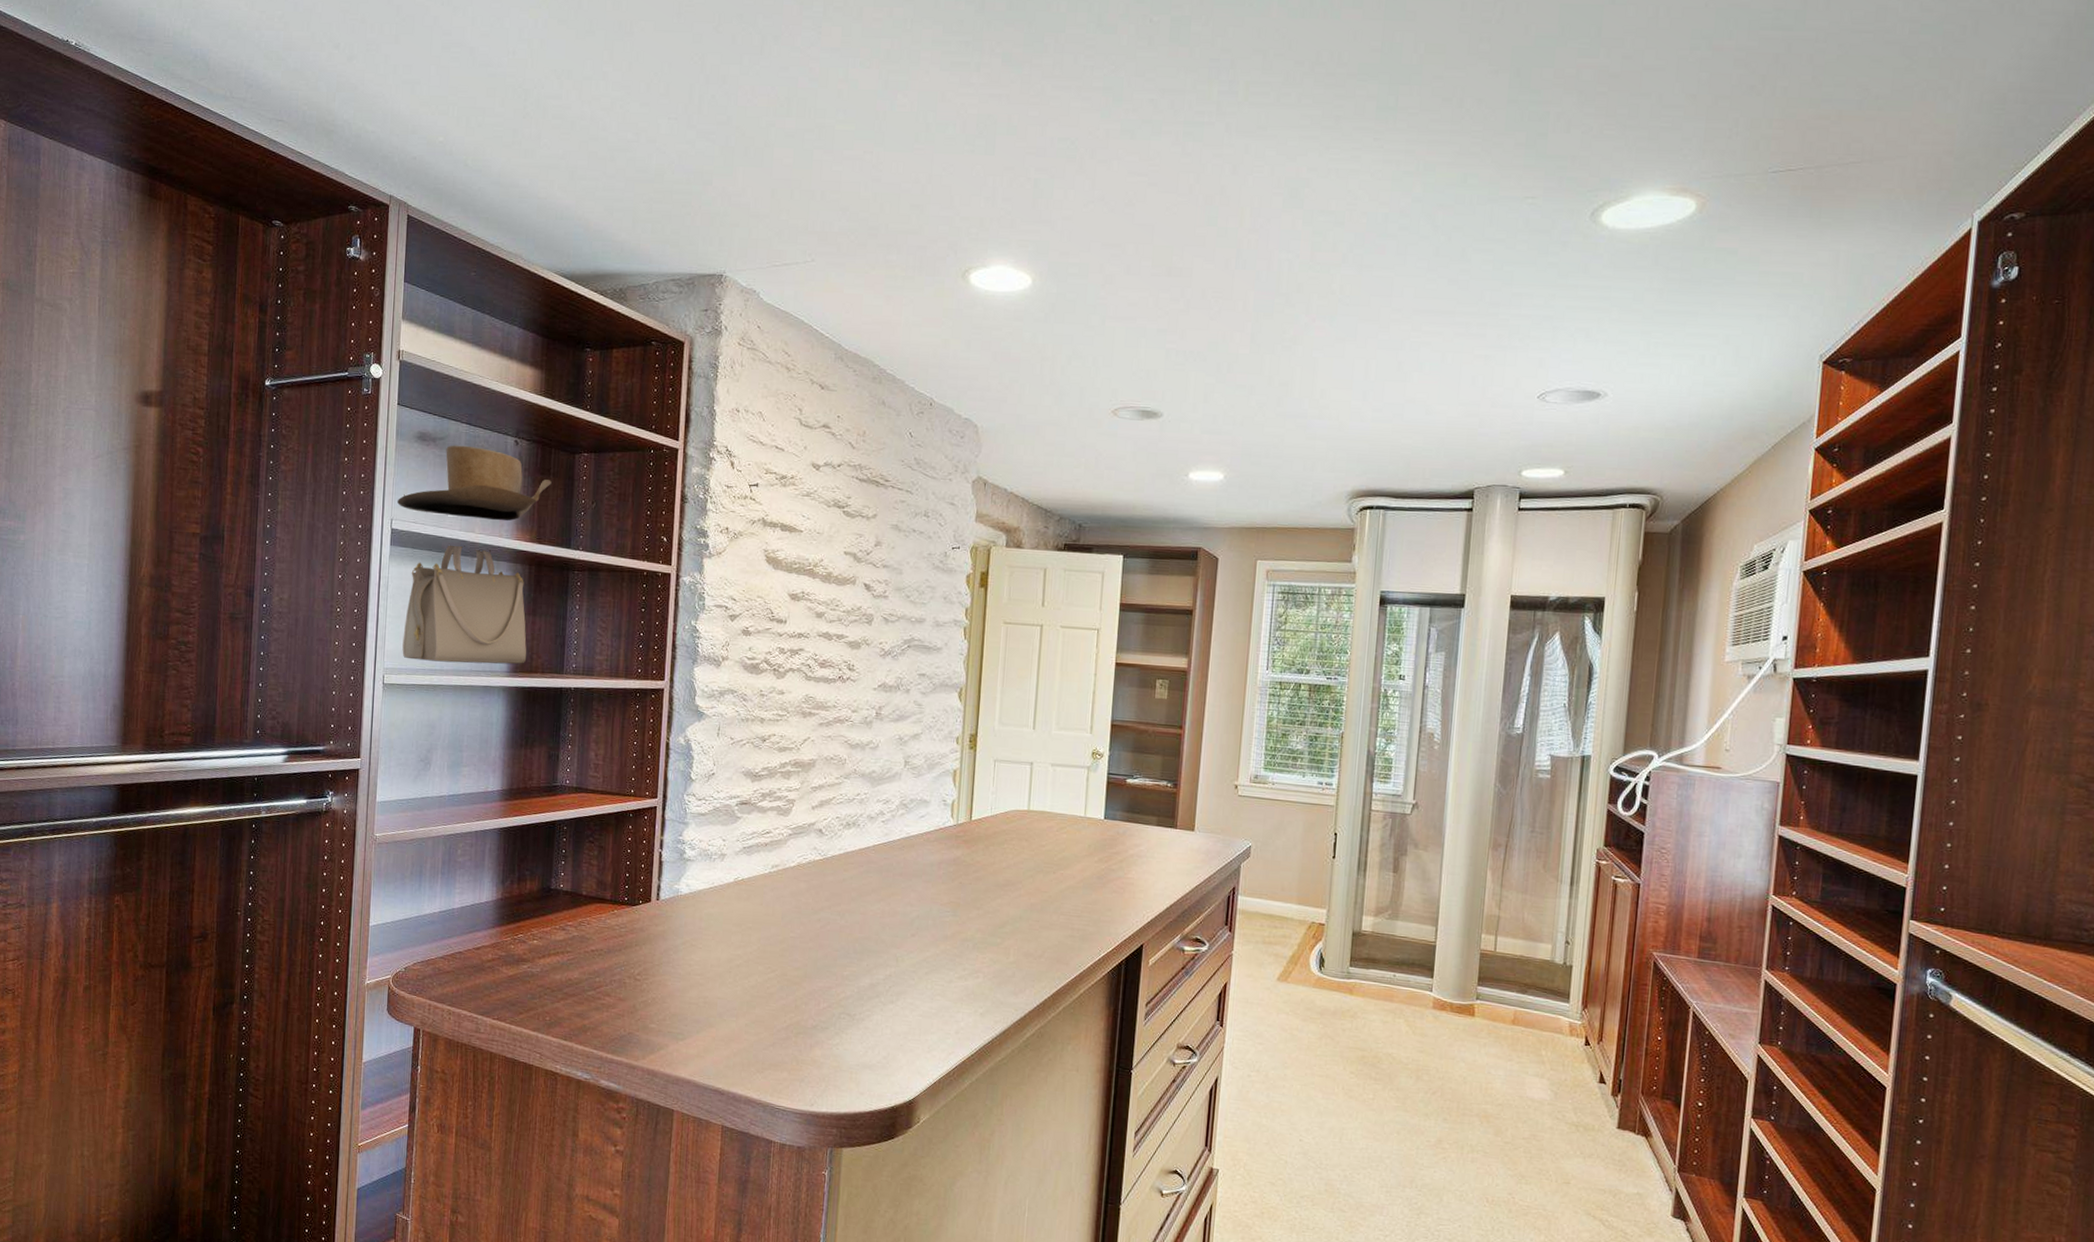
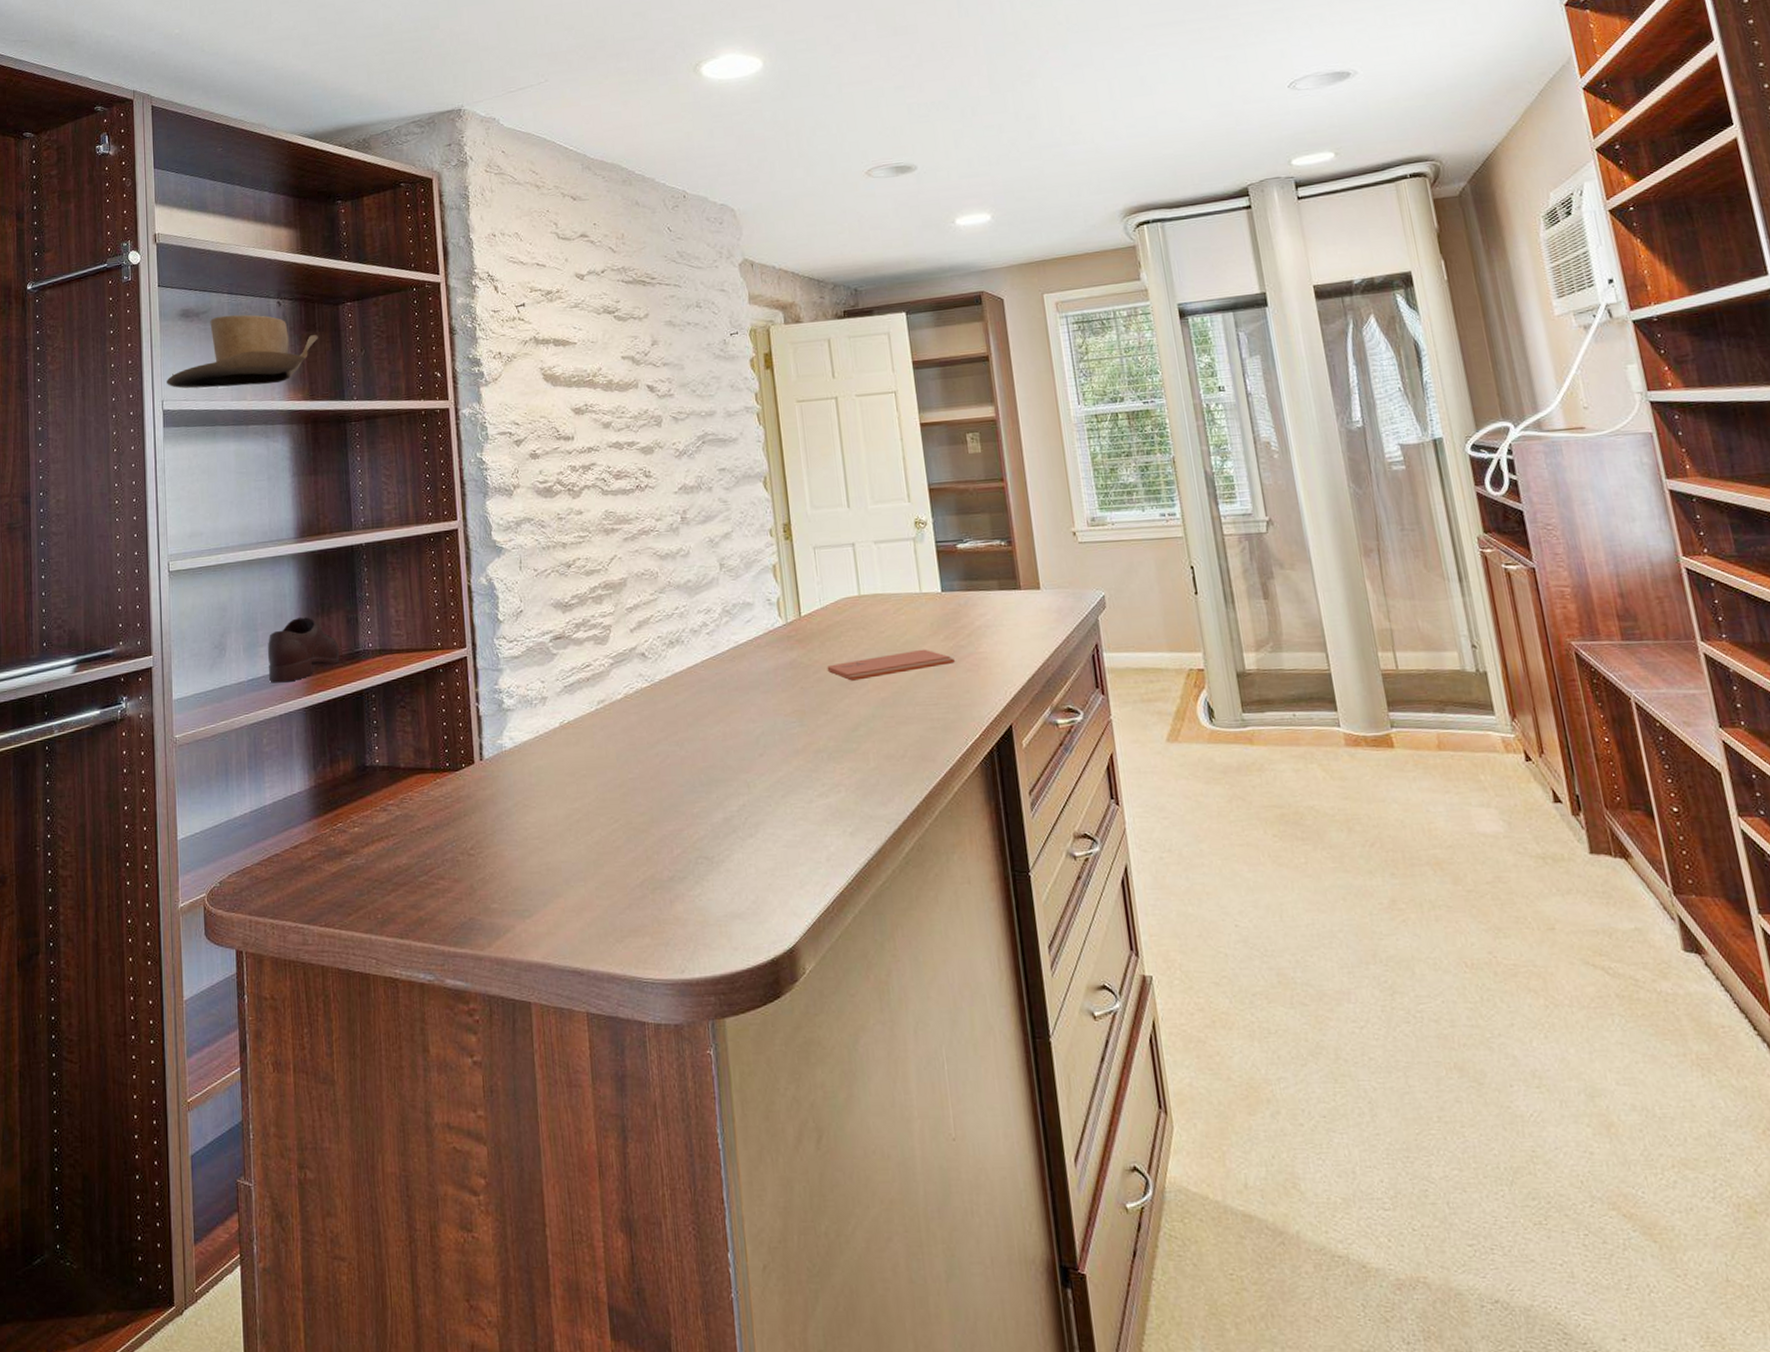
handbag: present [402,543,527,665] -> none [184,415,313,542]
shoe: none [469,746,538,803] -> present [268,617,340,683]
wallet: none [986,866,1104,885] -> present [827,649,955,681]

